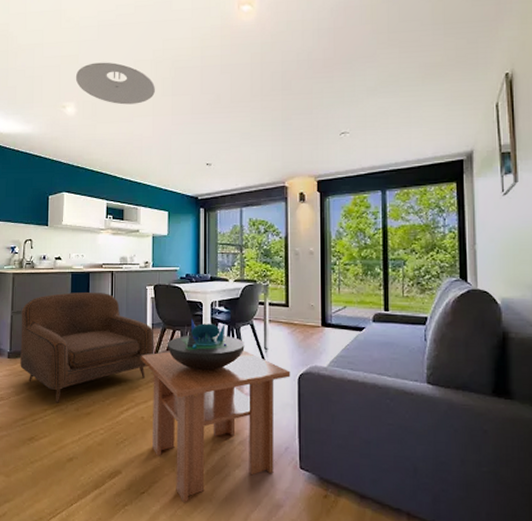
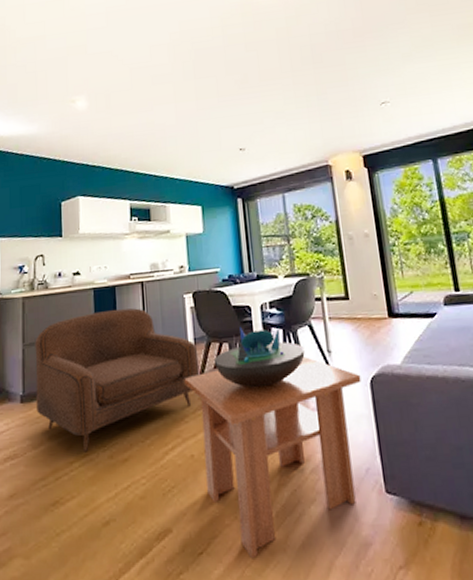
ceiling light: present [75,62,155,105] -> none [84,49,175,94]

